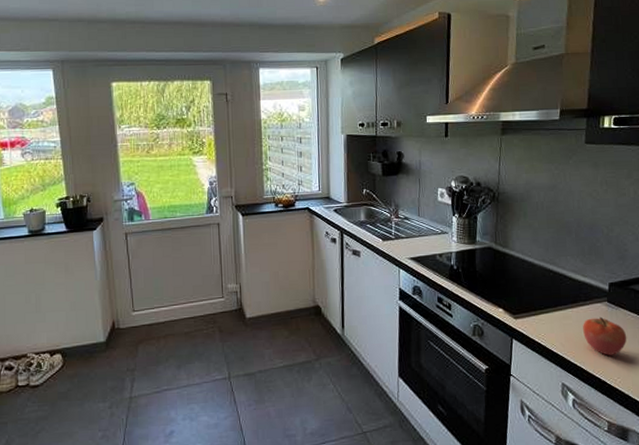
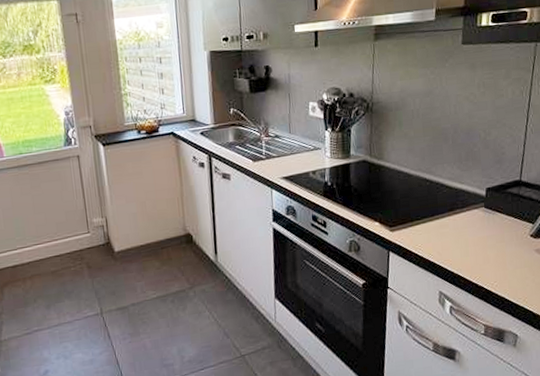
apple: present [583,316,627,355] -> none [460,222,504,261]

